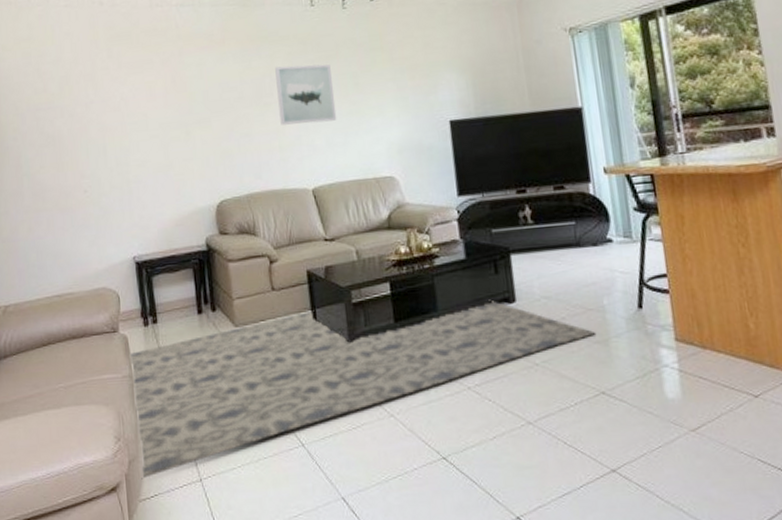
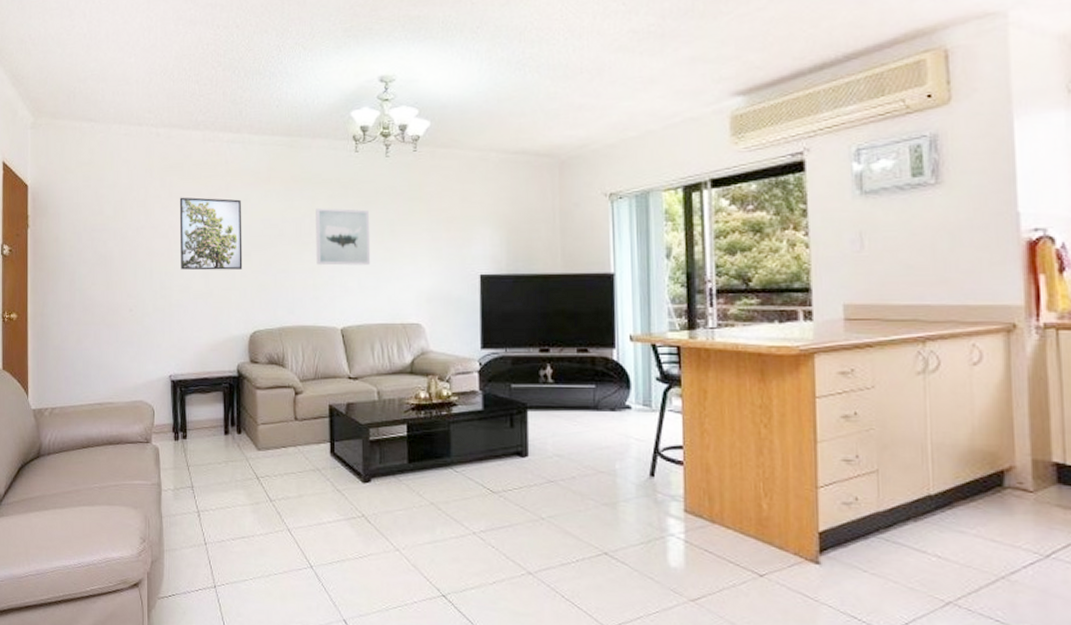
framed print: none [129,64,203,143] -> present [179,197,243,270]
rug: present [129,299,595,479] -> none [159,443,604,579]

